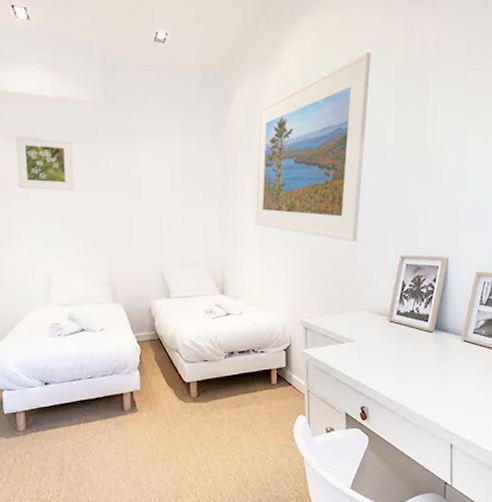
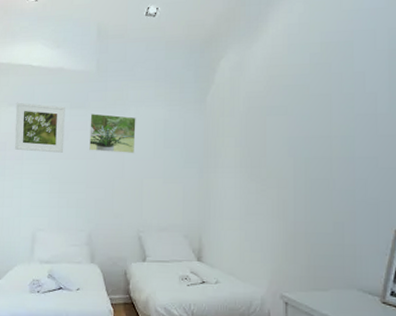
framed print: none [101,148,152,189] -> present [89,113,136,153]
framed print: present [255,51,371,242] -> none [236,18,362,212]

